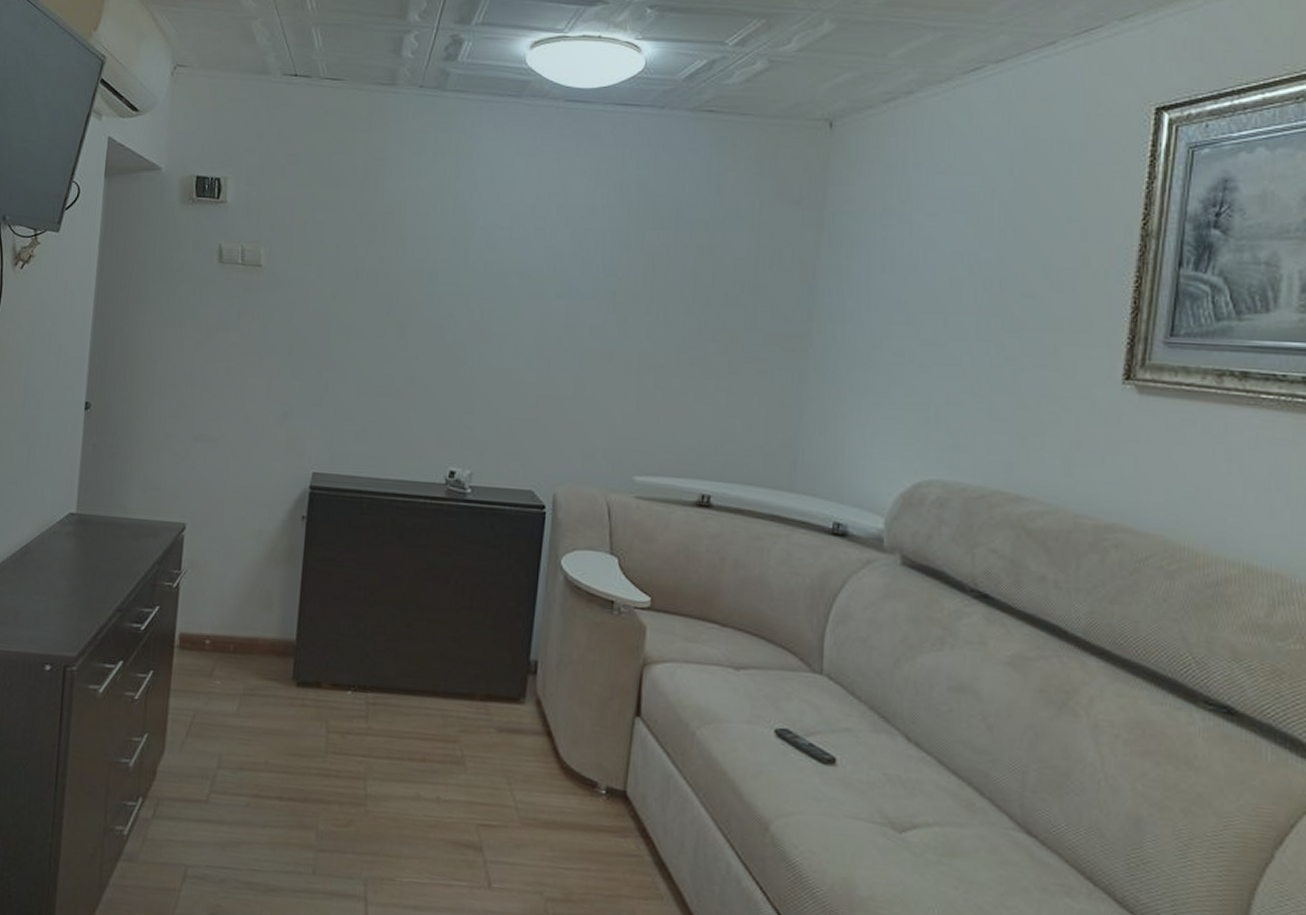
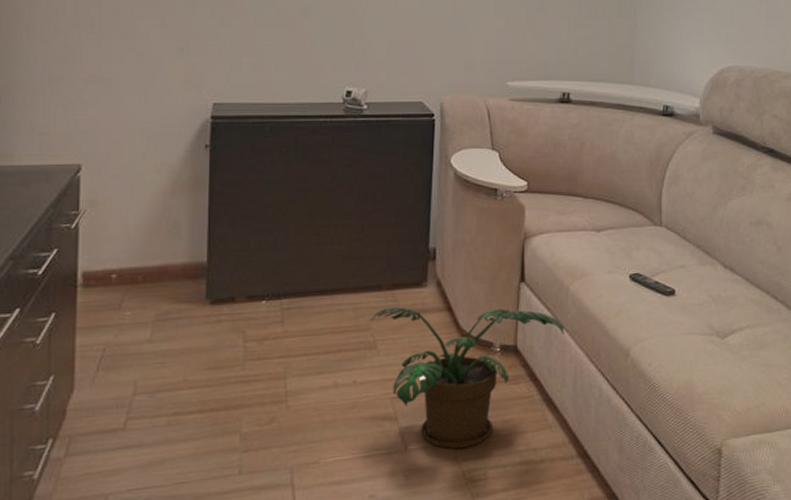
potted plant: none [460,720,686,901] -> present [371,307,564,449]

